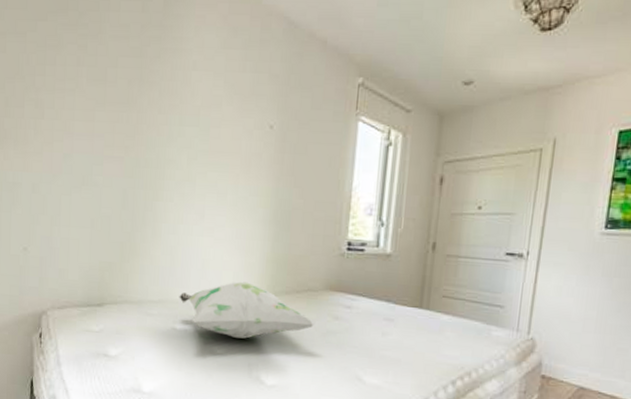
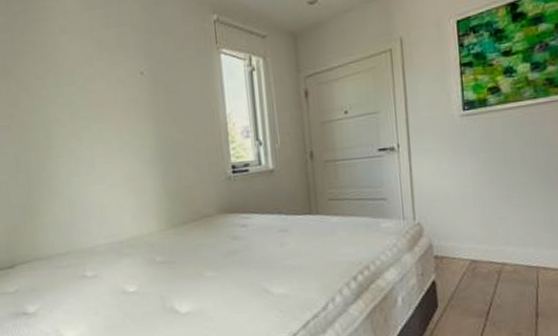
decorative pillow: present [179,281,314,339] -> none [84,219,216,275]

